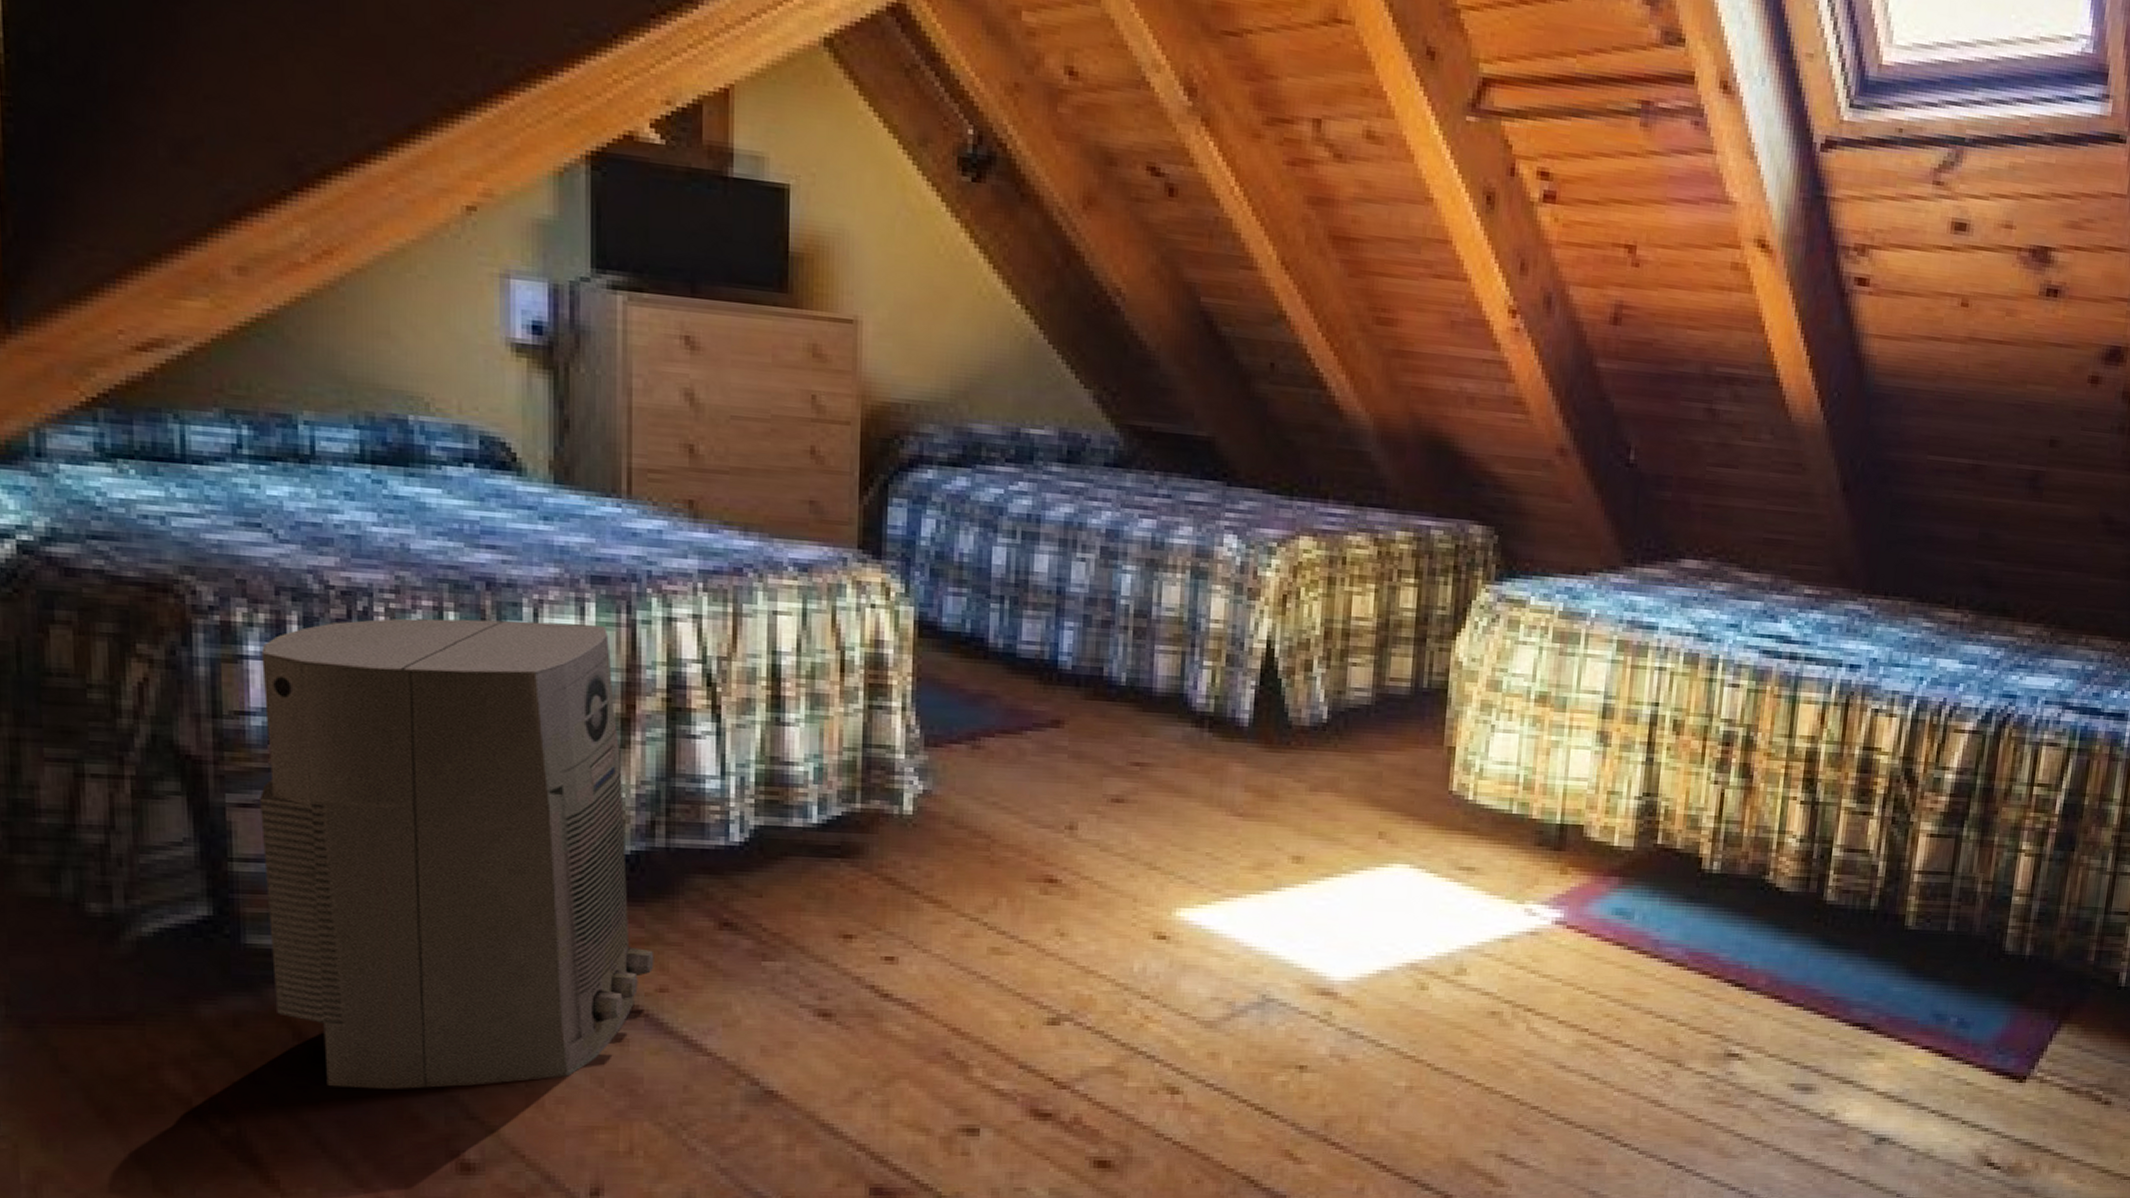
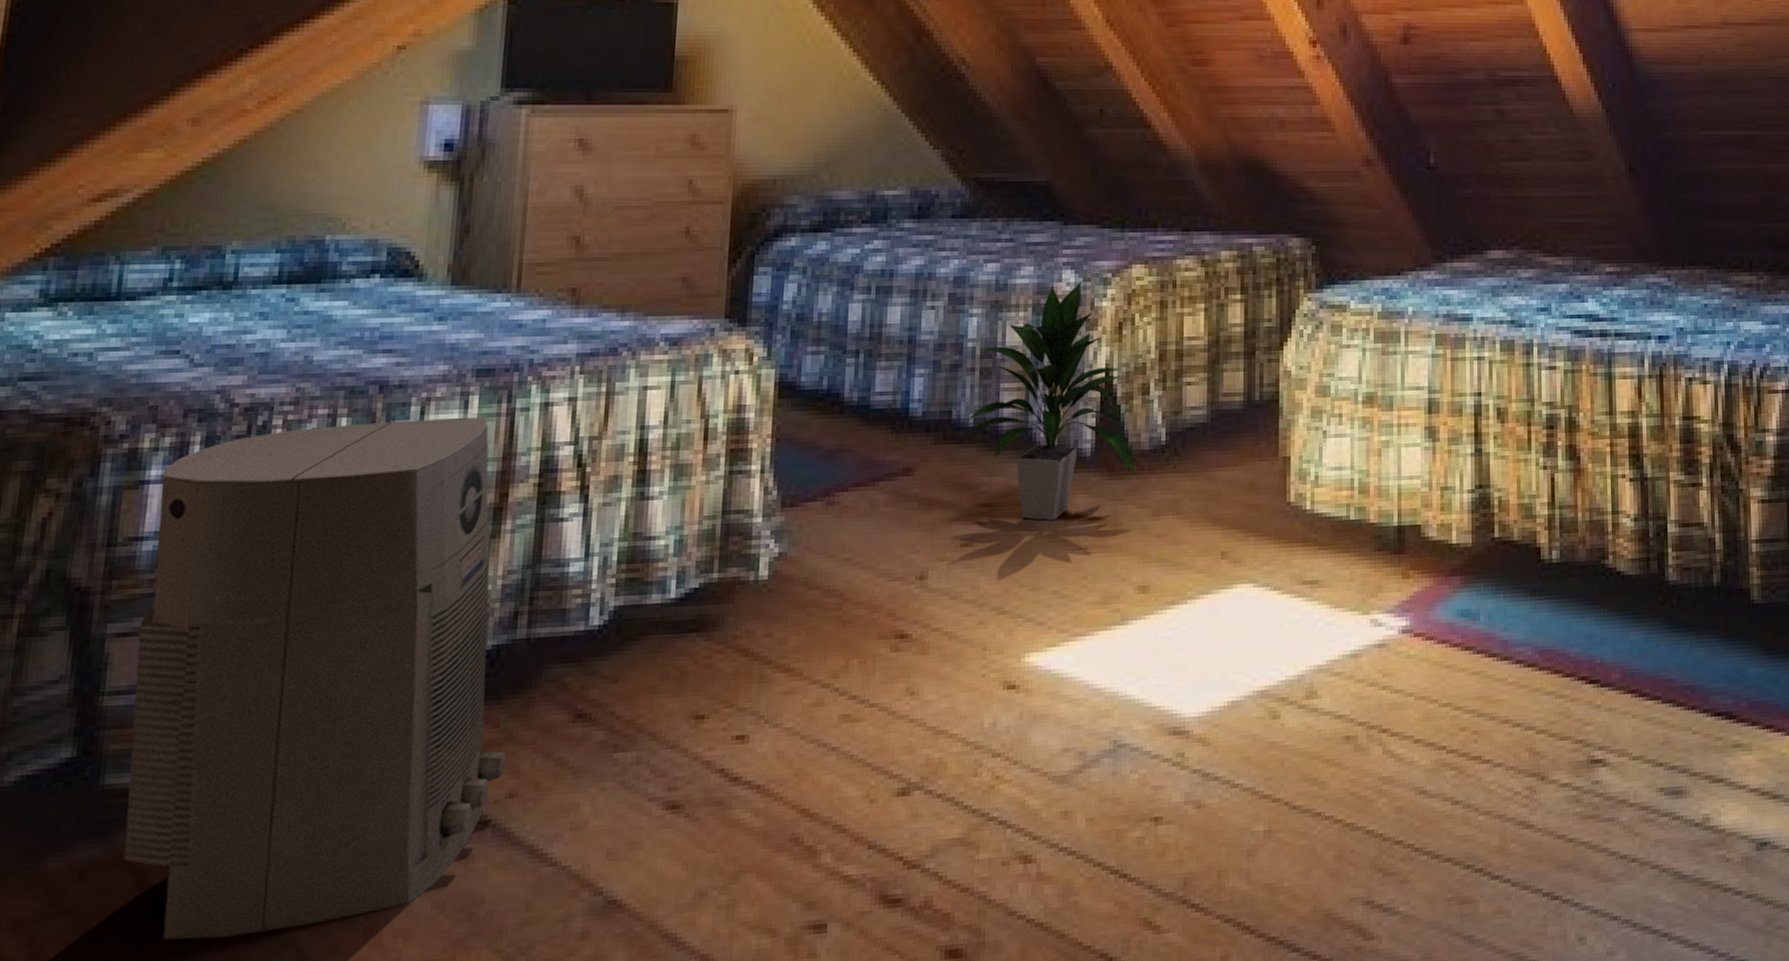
indoor plant: none [1113,547,1295,785] -> present [961,281,1136,521]

